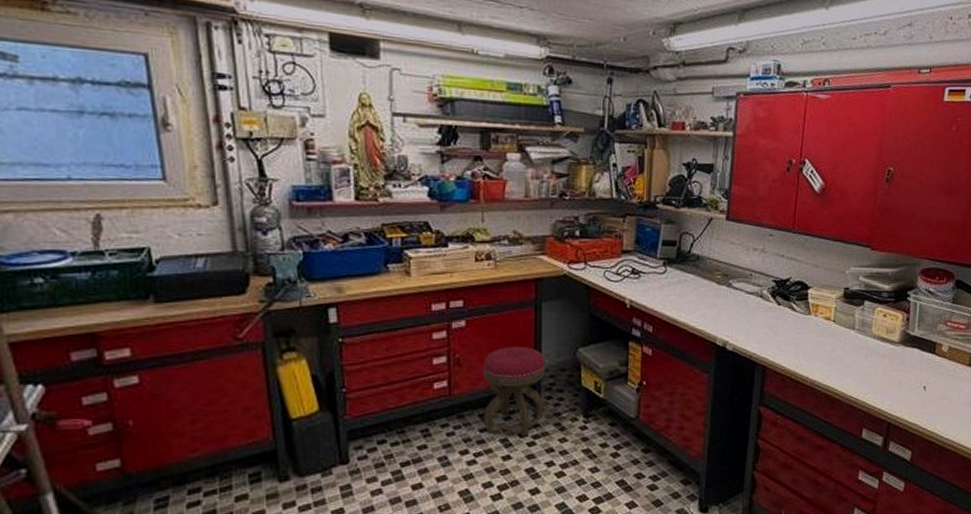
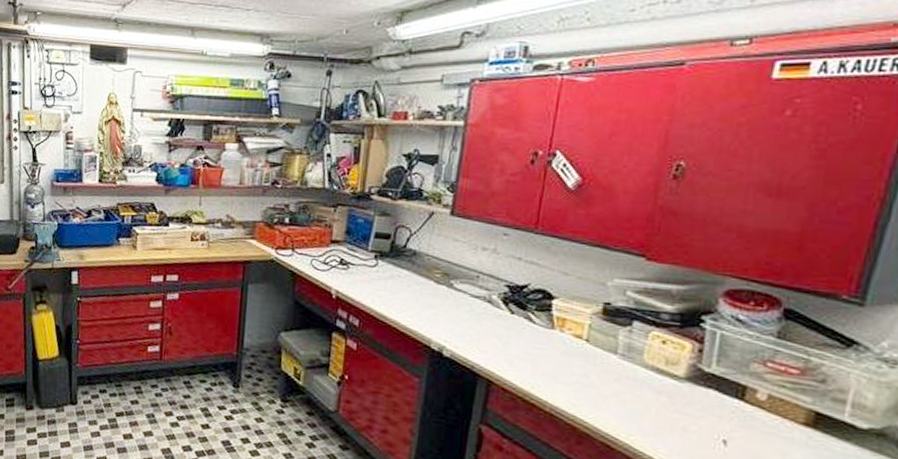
stool: present [483,347,546,437] -> none [187,322,248,410]

